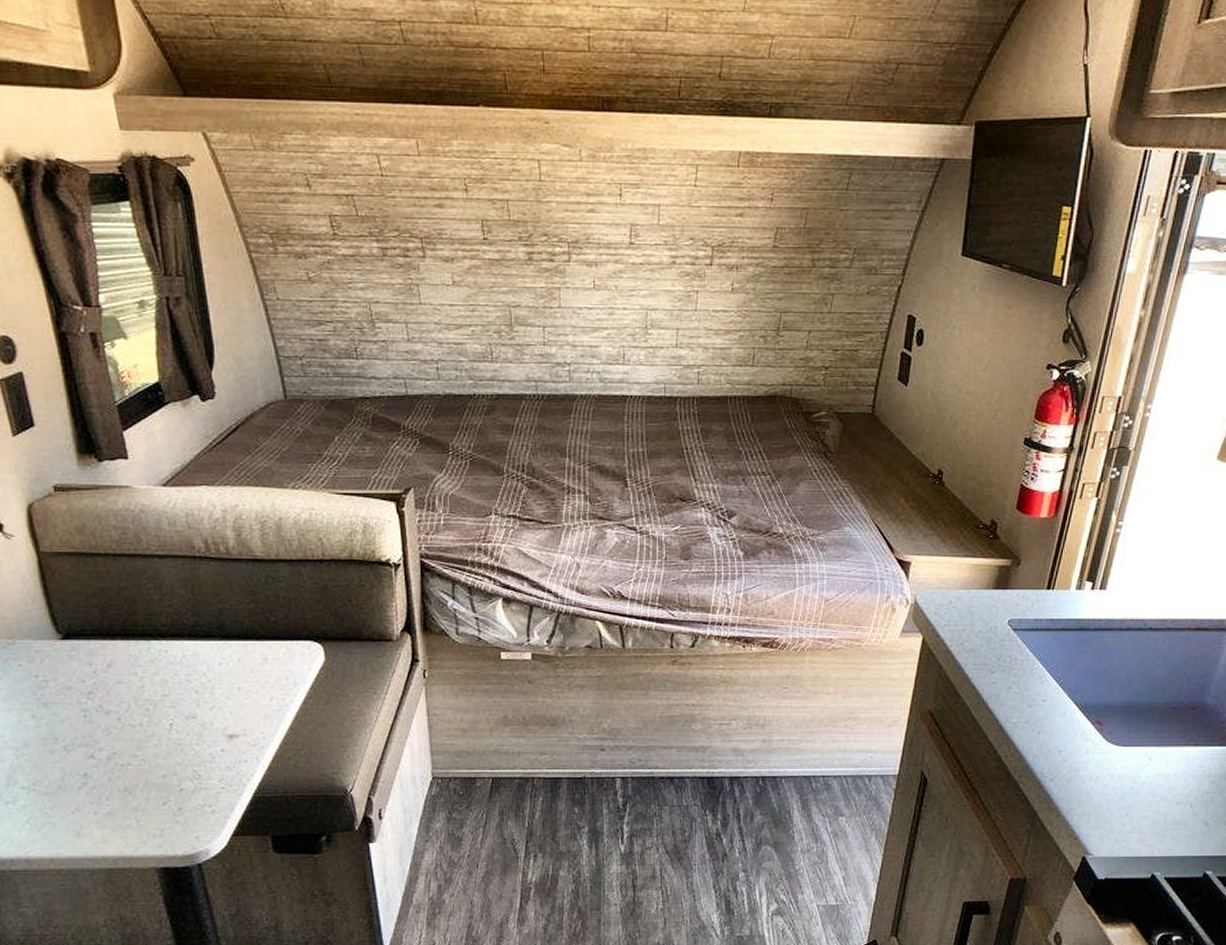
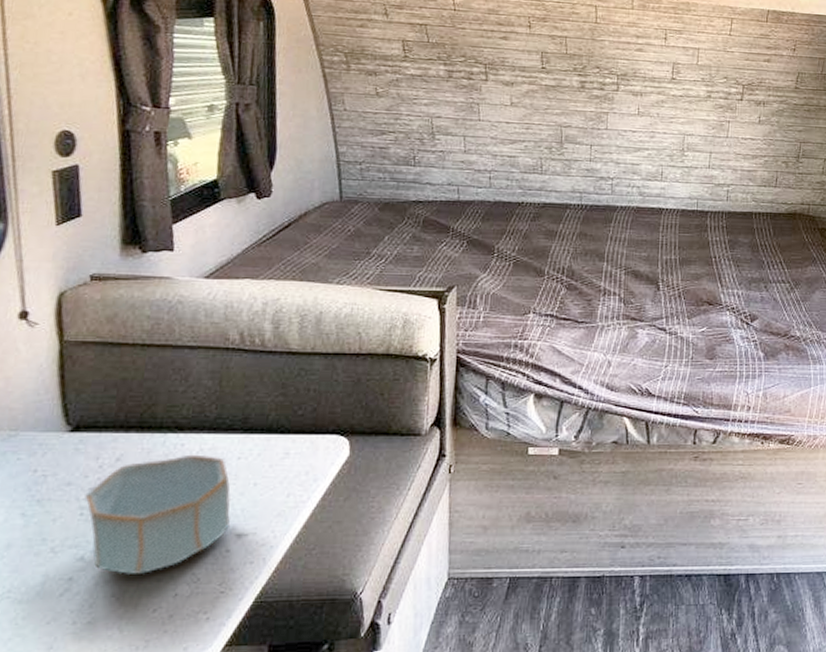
bowl: none [85,660,222,771] -> present [85,454,231,574]

